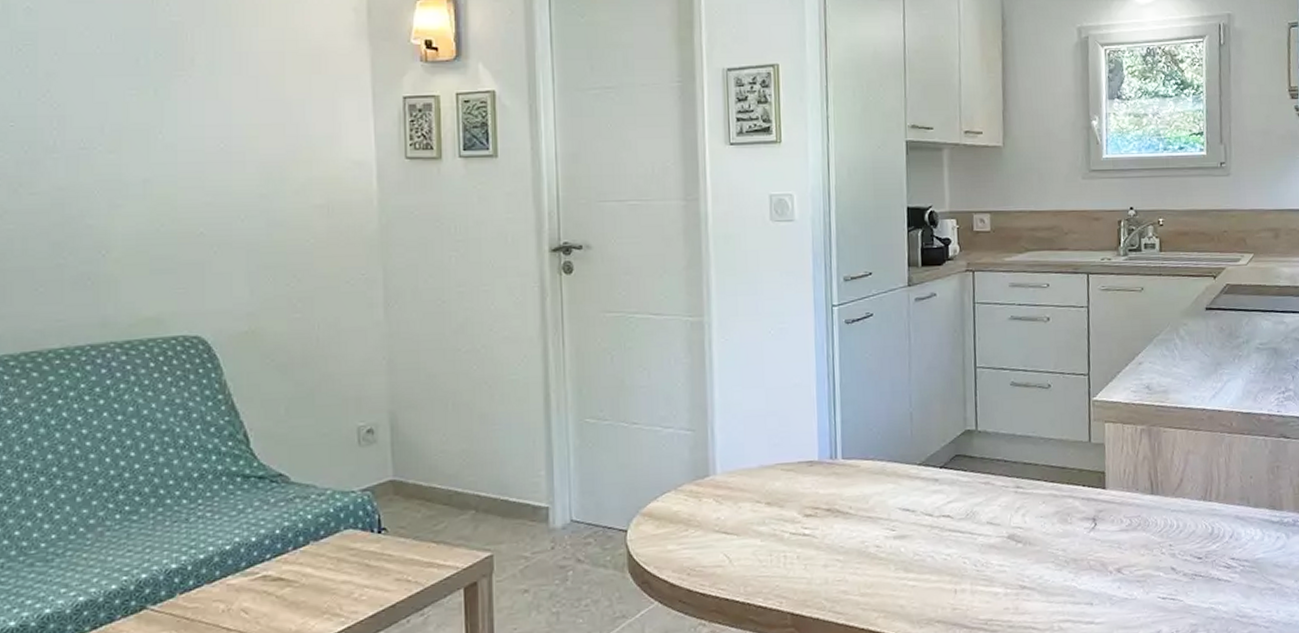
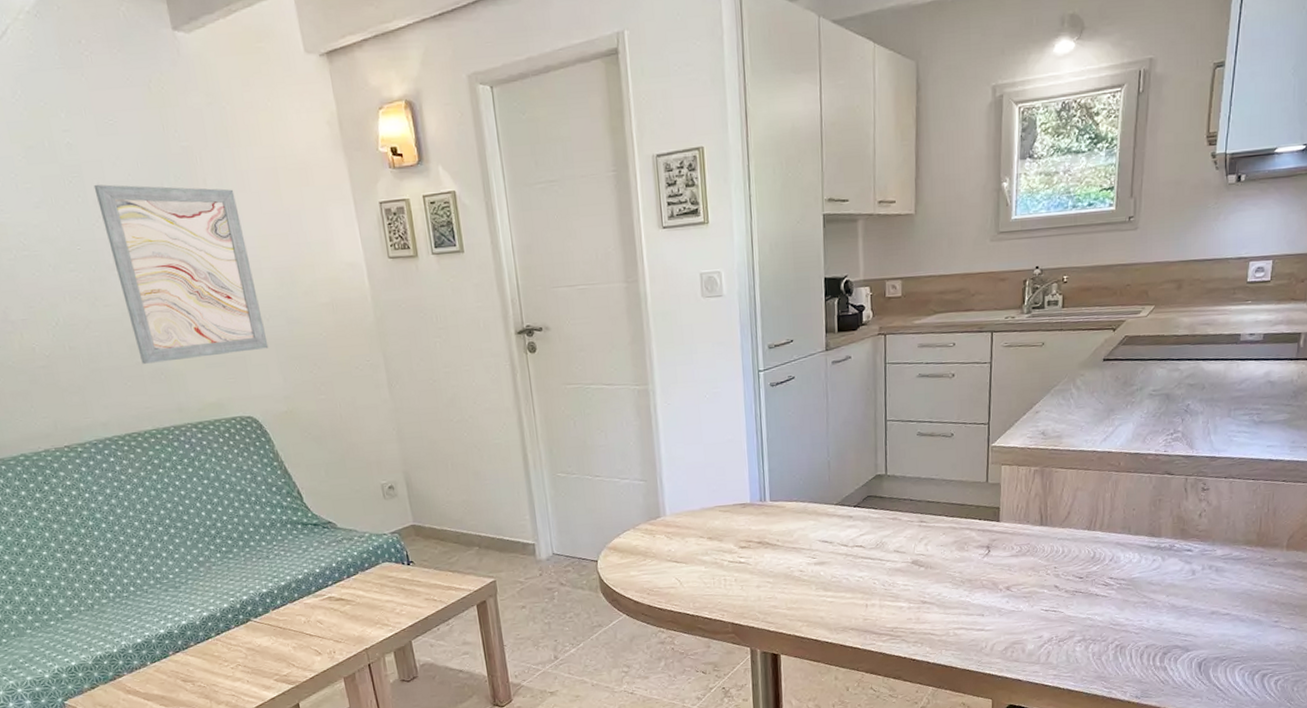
wall art: none [49,56,238,266] -> present [93,184,269,364]

